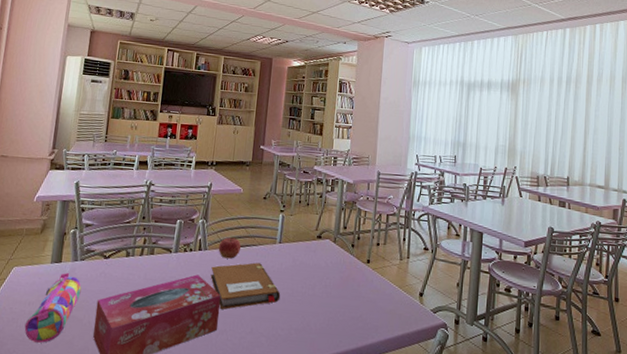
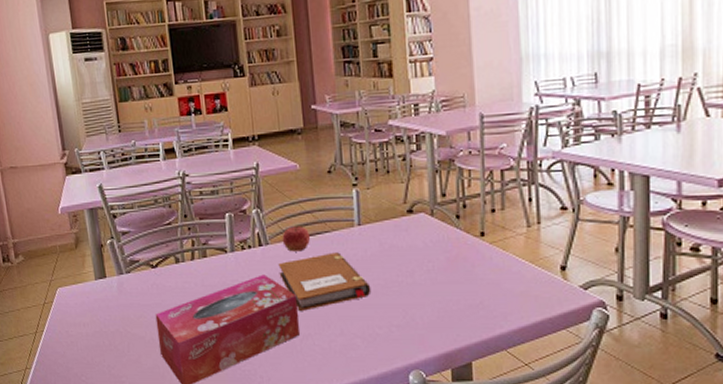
pencil case: present [24,272,82,343] -> none [85,287,136,365]

